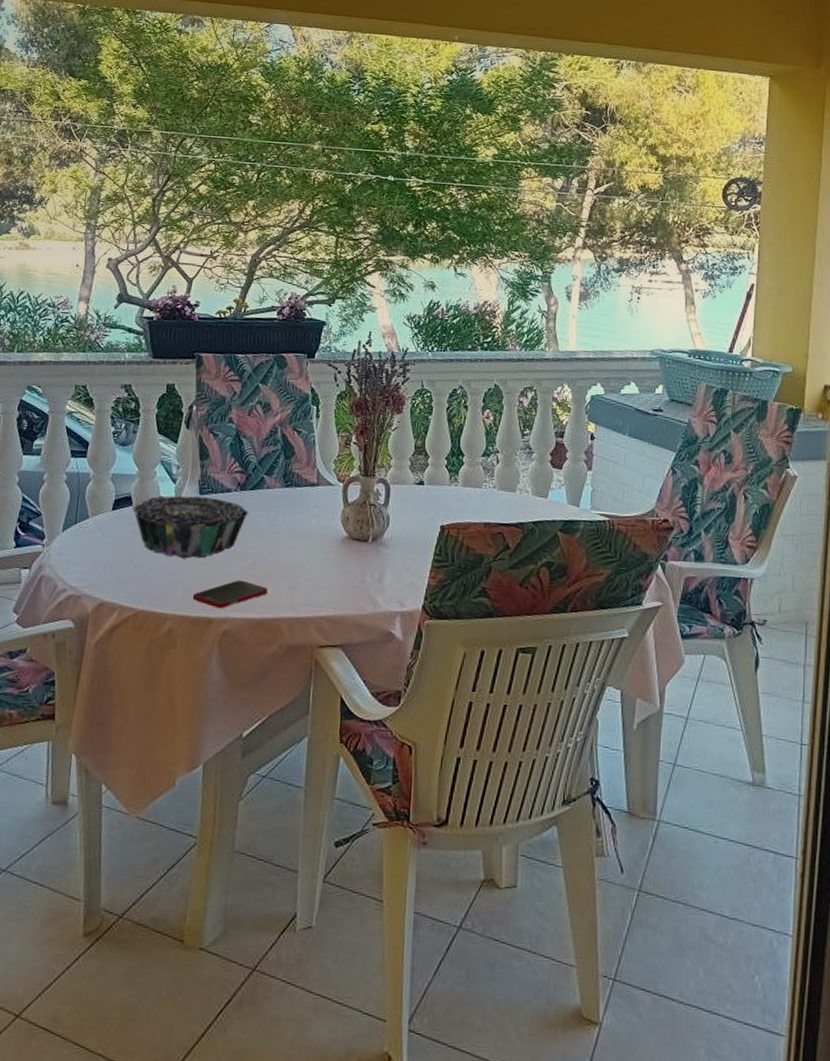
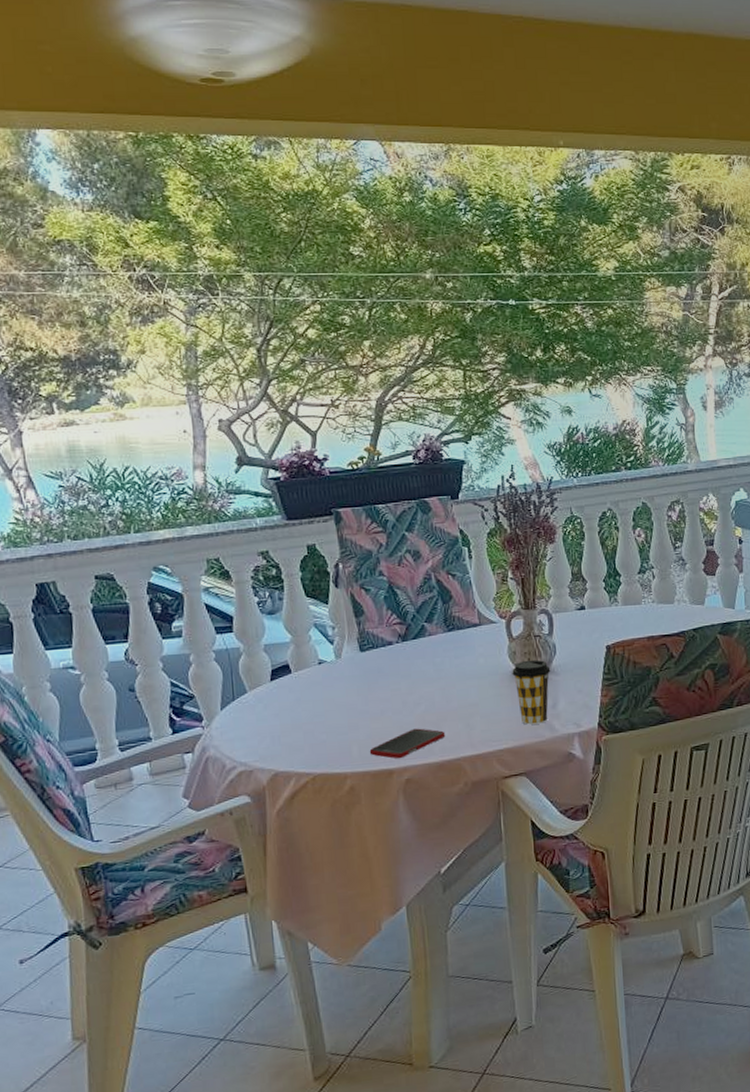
decorative bowl: present [132,495,249,559] -> none [292,653,415,717]
coffee cup: none [342,528,381,596] -> present [512,659,551,725]

